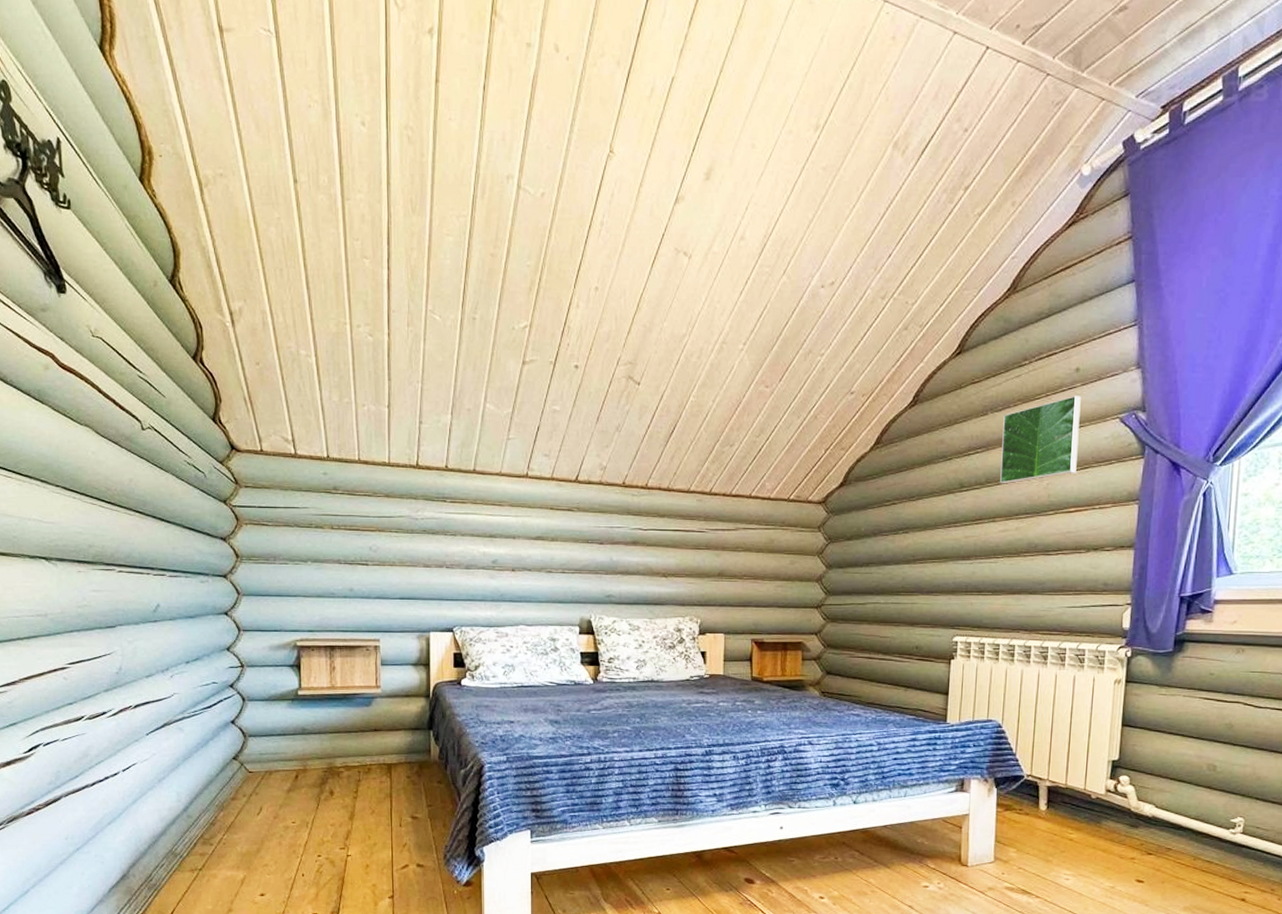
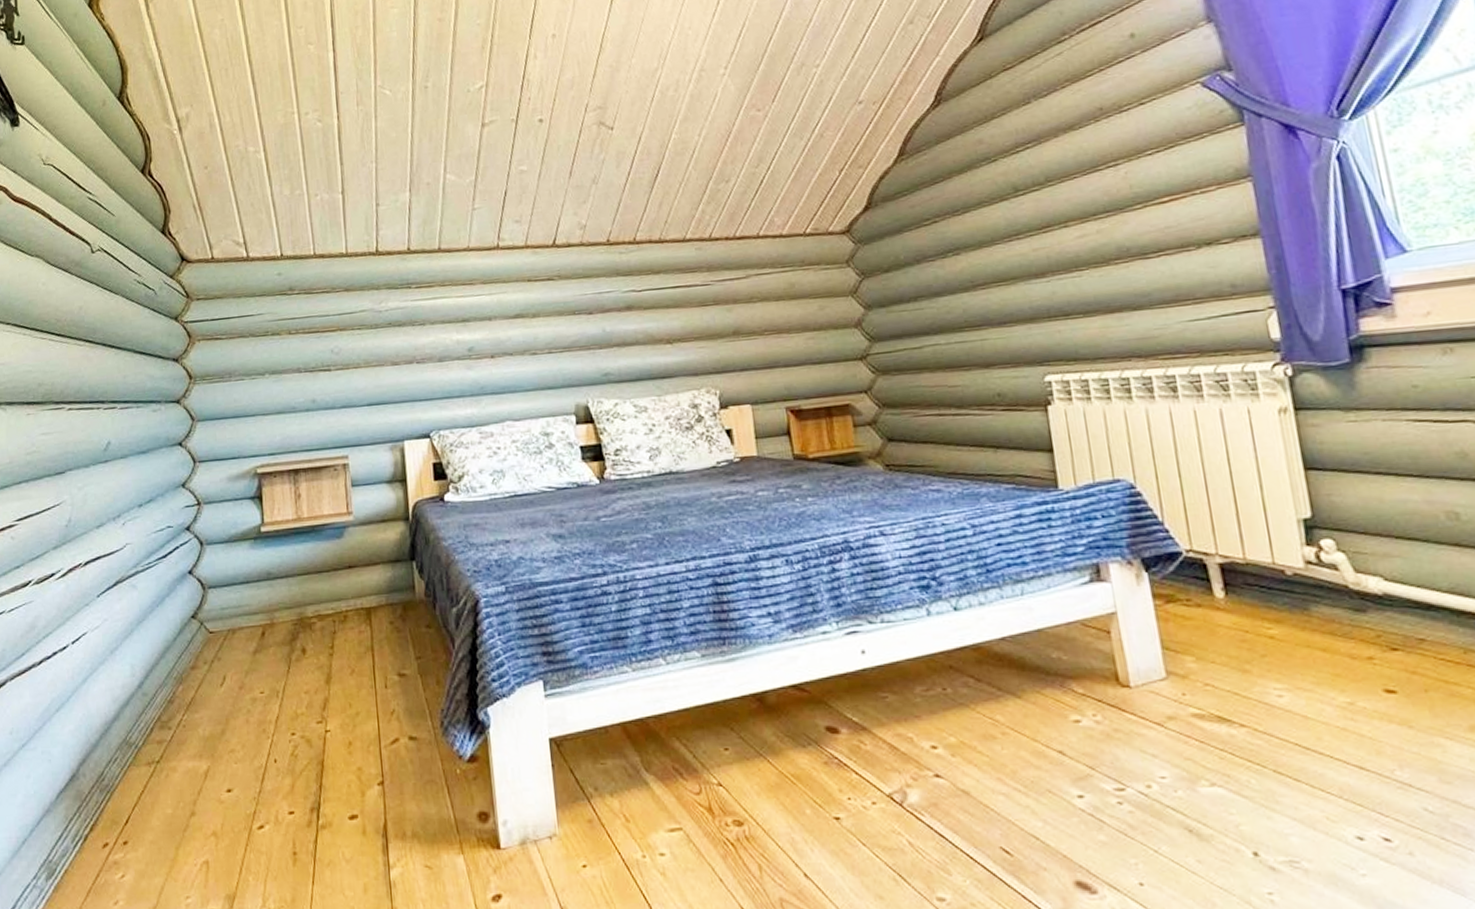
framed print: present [1000,396,1081,484] -> none [1051,64,1160,181]

